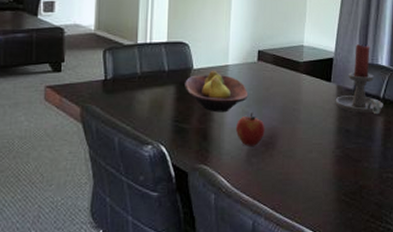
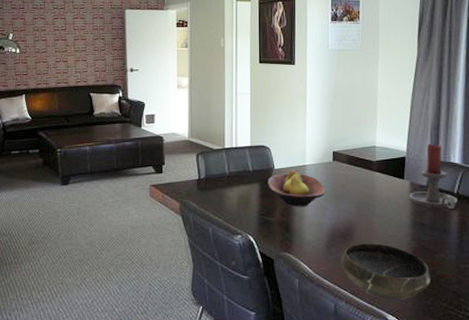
apple: present [236,113,265,146] -> none [316,207,342,237]
bowl: none [262,152,353,214] -> present [341,243,431,300]

